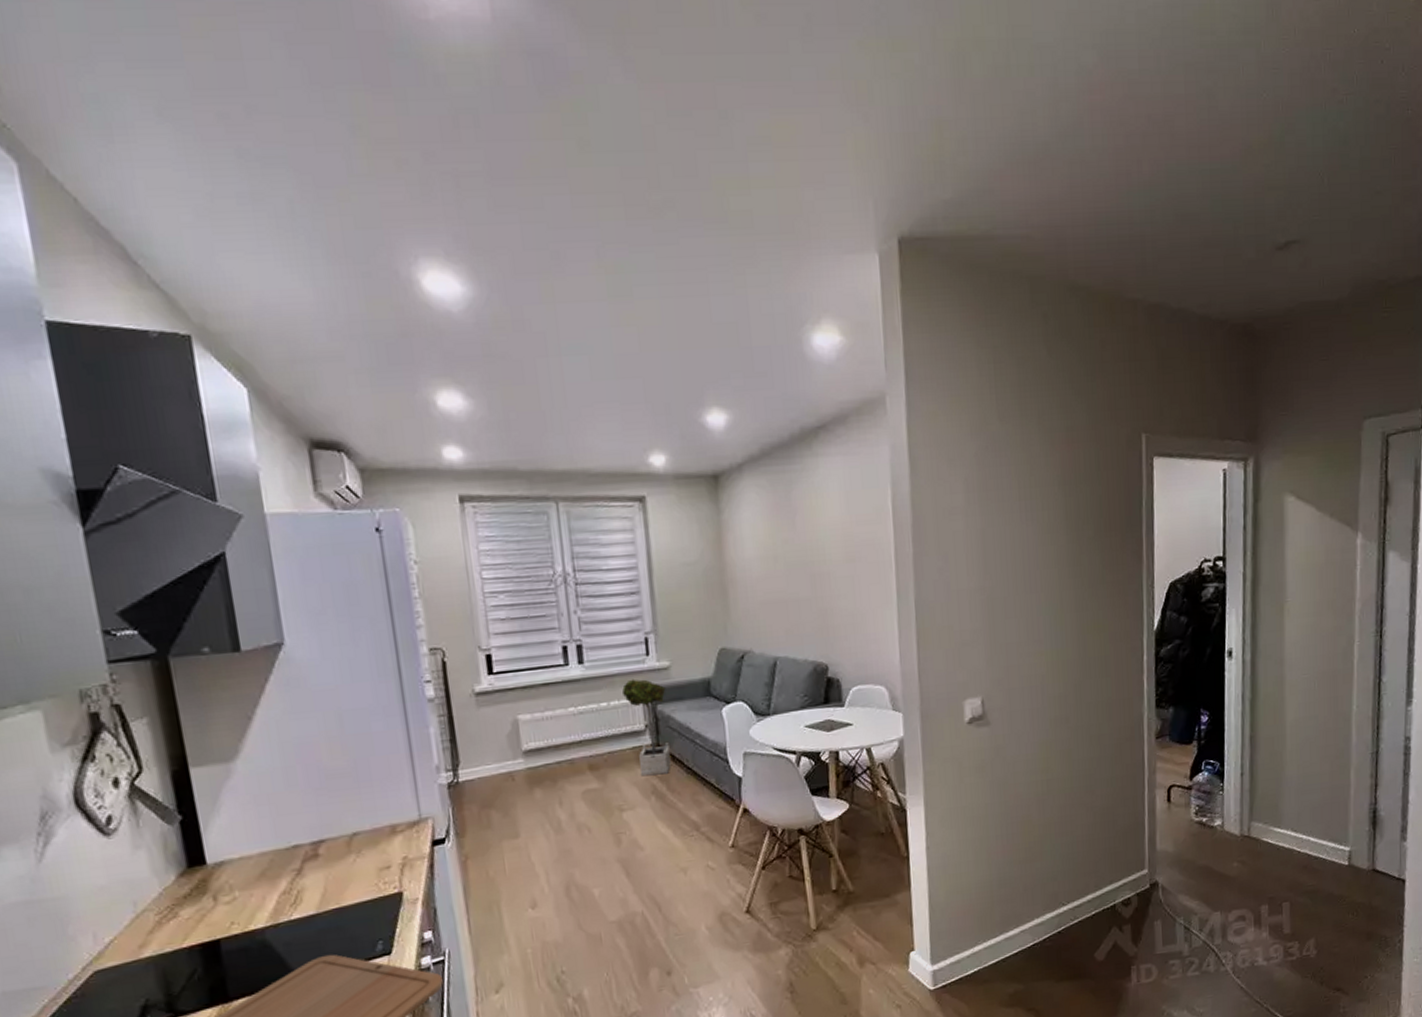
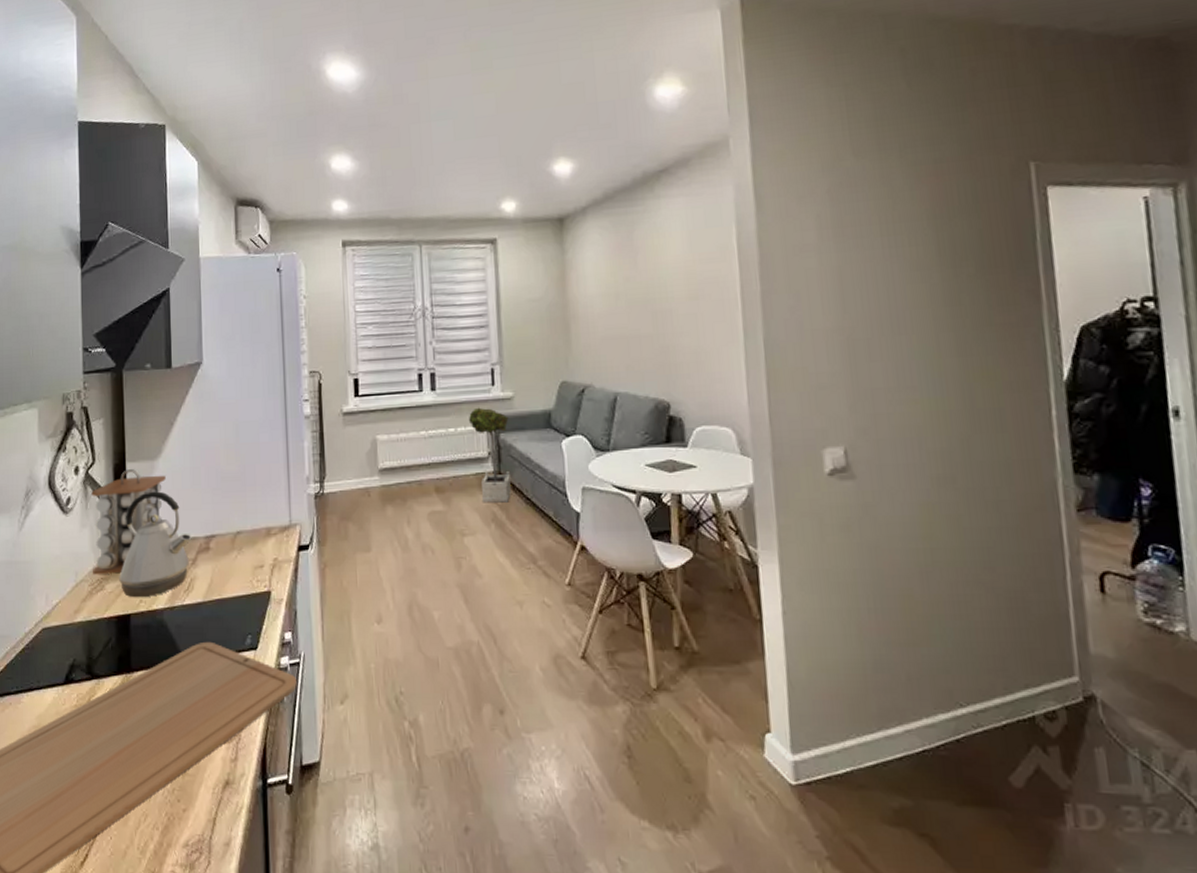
spice rack: none [142,775,250,901] -> present [91,469,166,574]
kettle: none [196,797,295,921] -> present [119,491,192,598]

